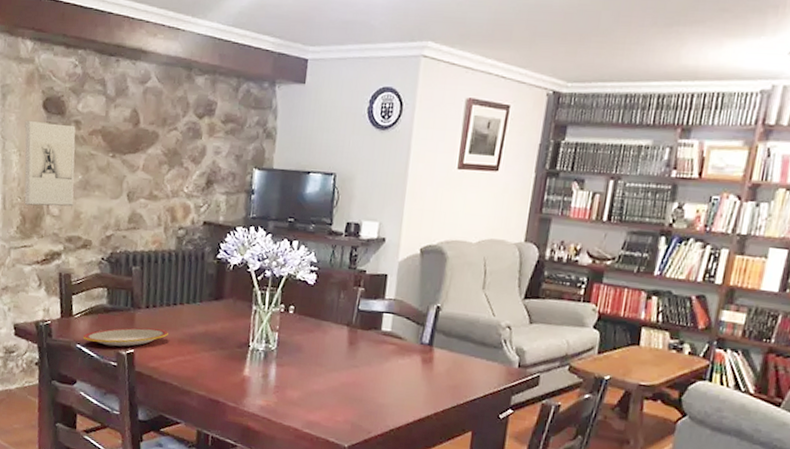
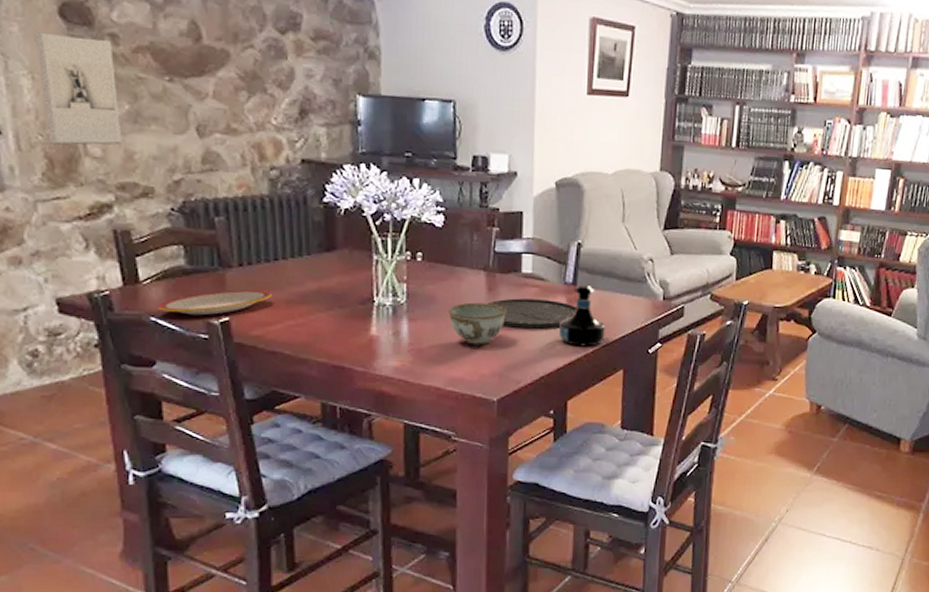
bowl: none [312,353,364,395] -> present [449,302,507,346]
plate: none [347,353,431,386] -> present [487,298,577,329]
tequila bottle: none [411,345,458,406] -> present [559,284,605,347]

